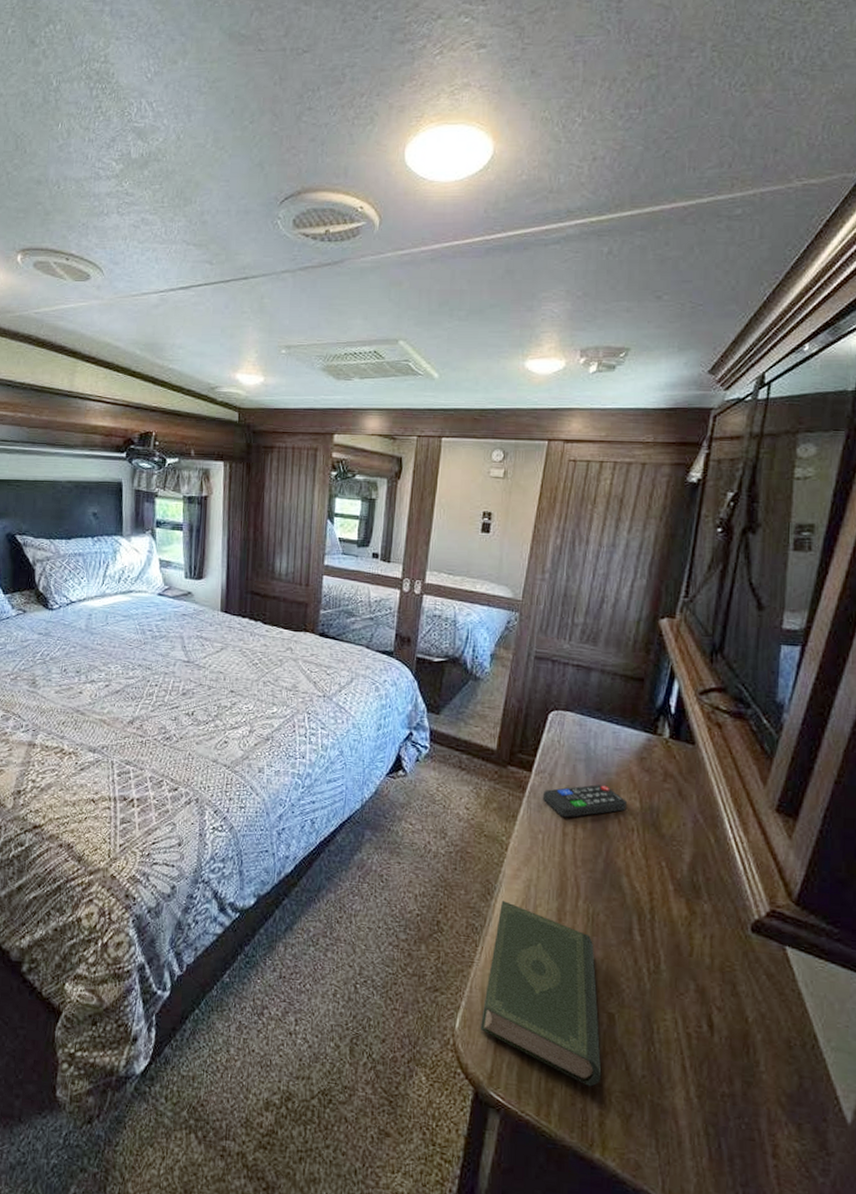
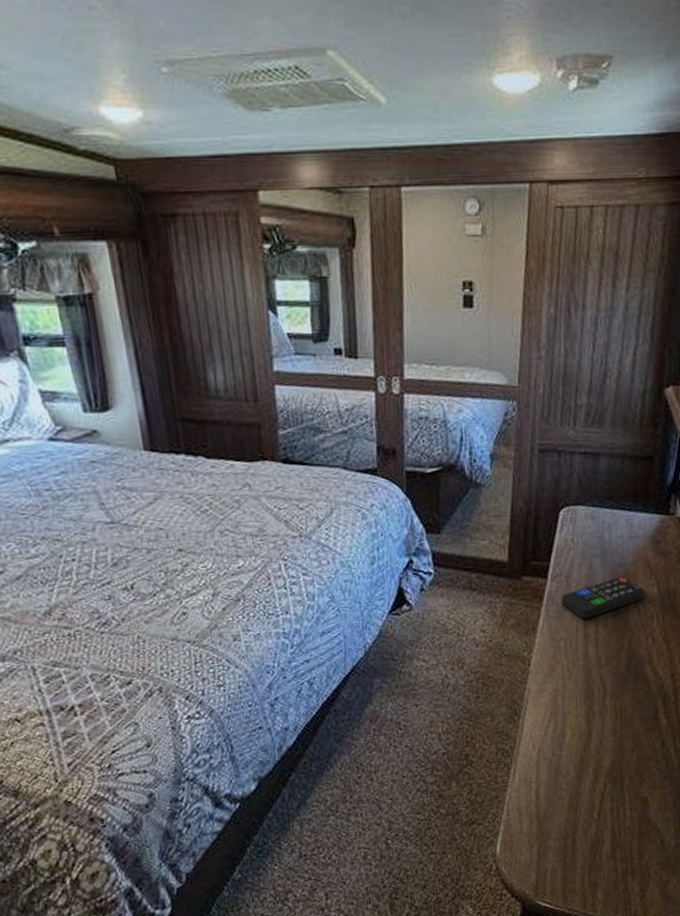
book: present [479,900,602,1087] -> none [521,716,640,869]

